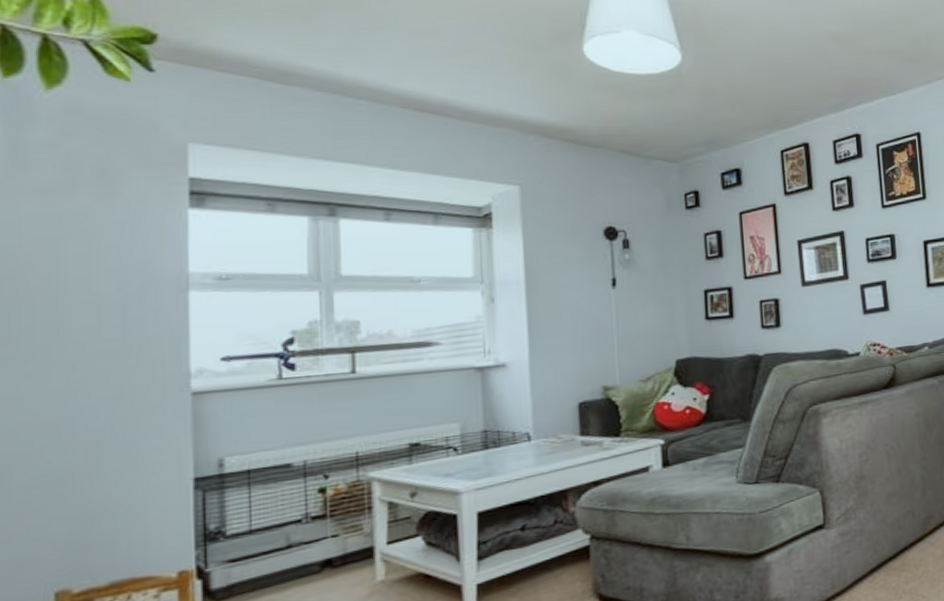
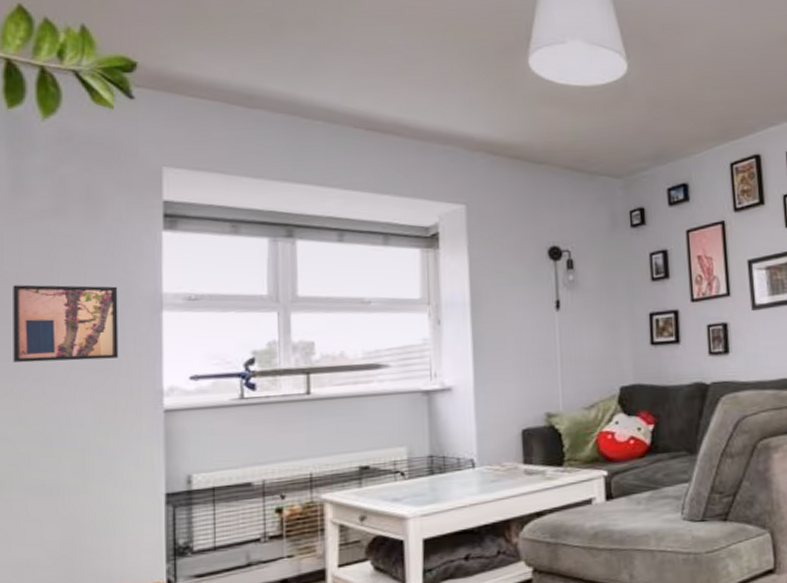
wall art: none [11,264,138,347] -> present [13,284,119,363]

